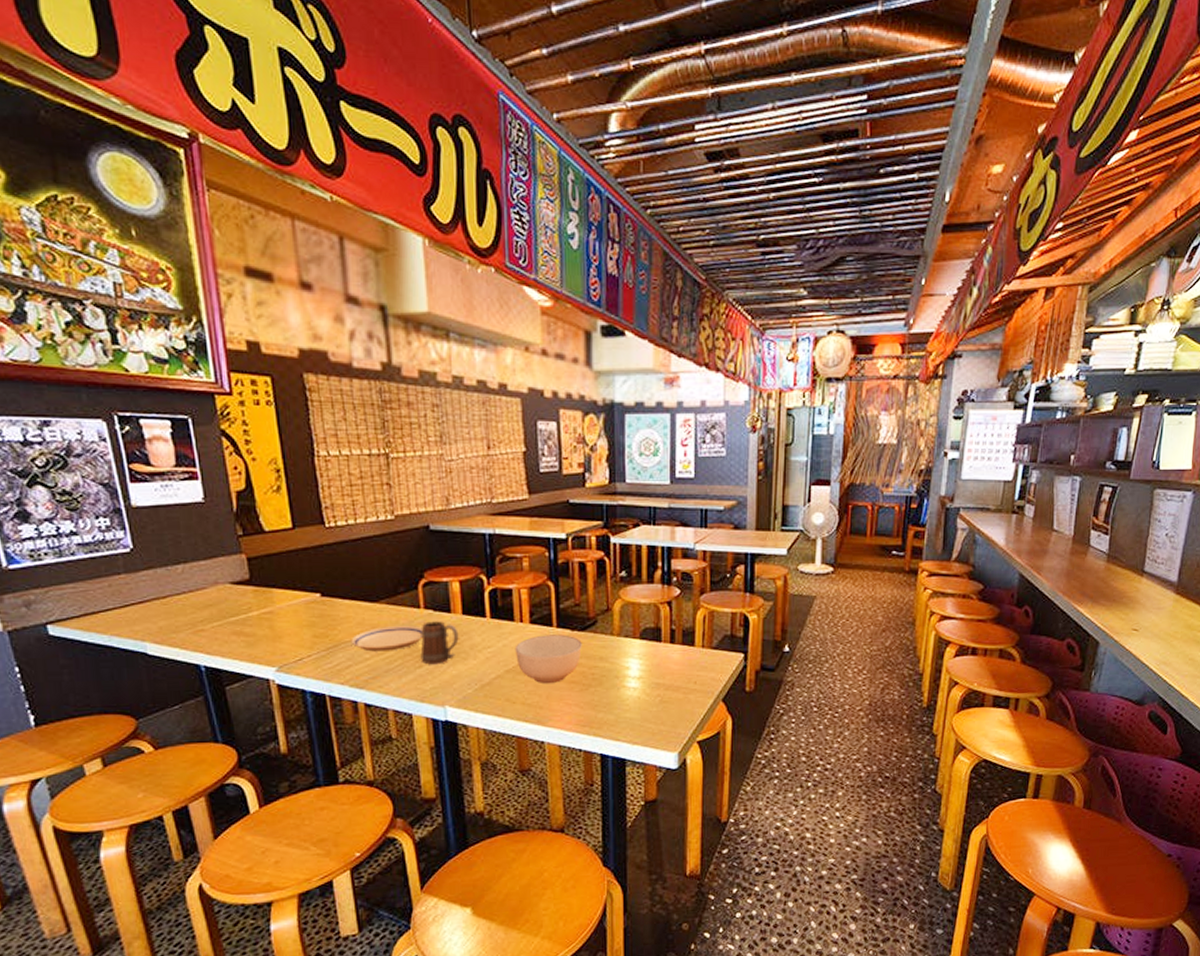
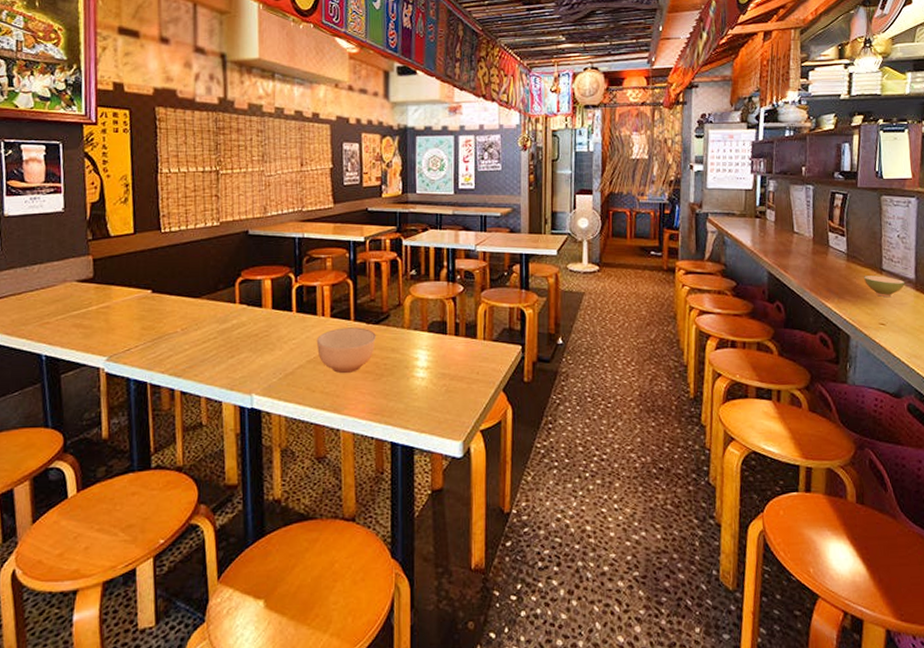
plate: present [351,625,424,652] -> none [173,318,238,343]
beer mug: present [420,621,459,663] -> none [233,315,268,354]
bowl: none [1122,578,1166,602] -> present [863,276,905,298]

